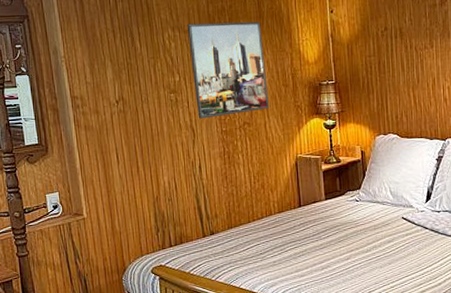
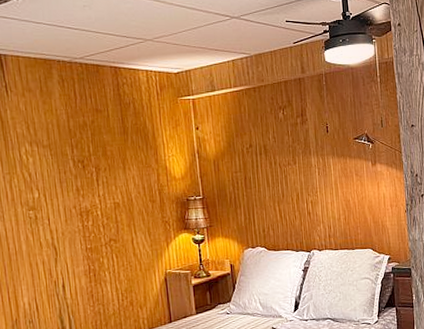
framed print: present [187,21,269,119] -> none [46,137,136,237]

